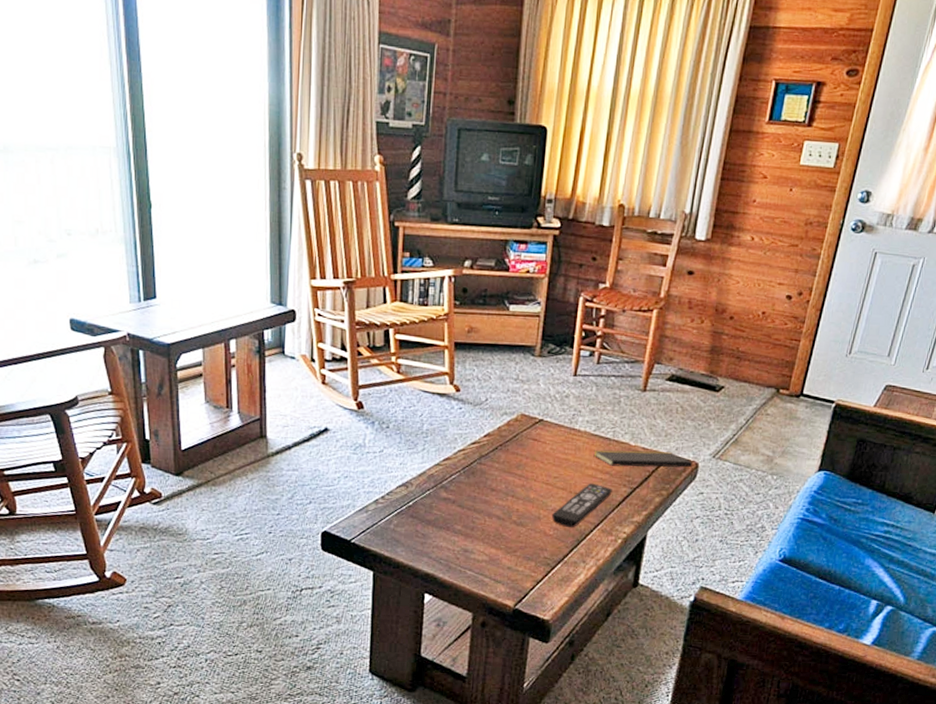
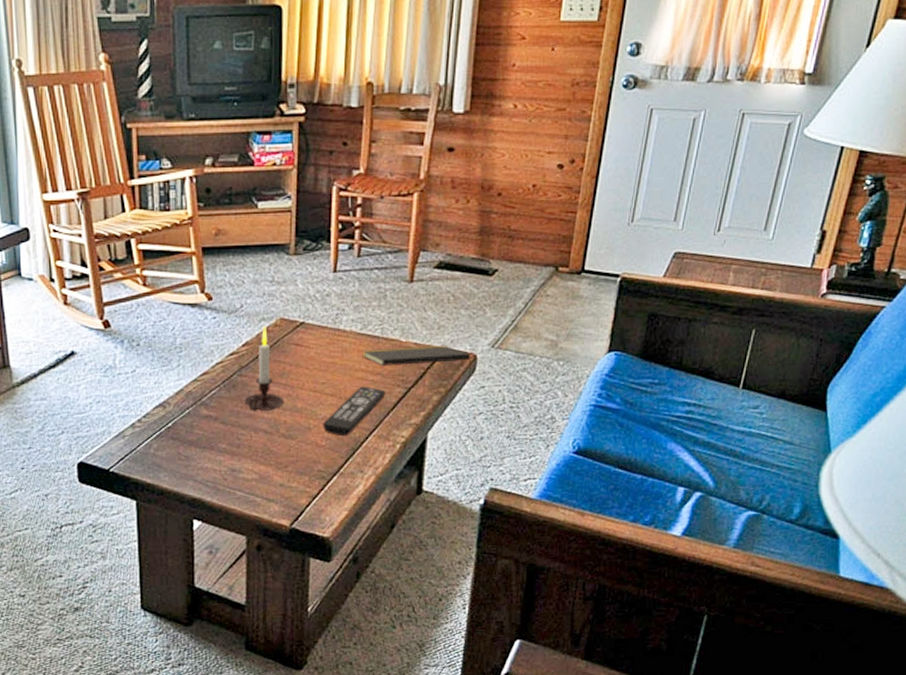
candle: none [481,419,519,498] -> present [244,325,285,411]

